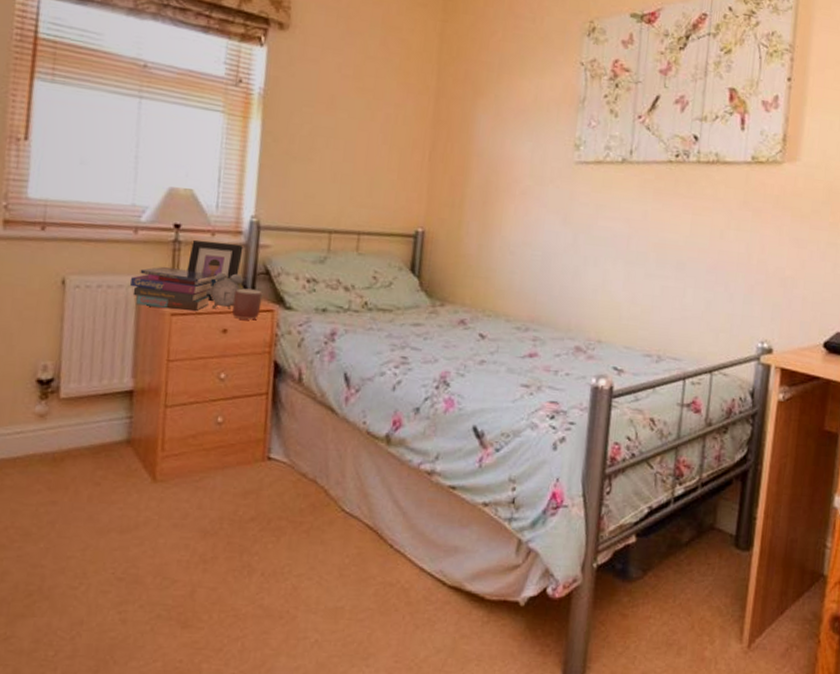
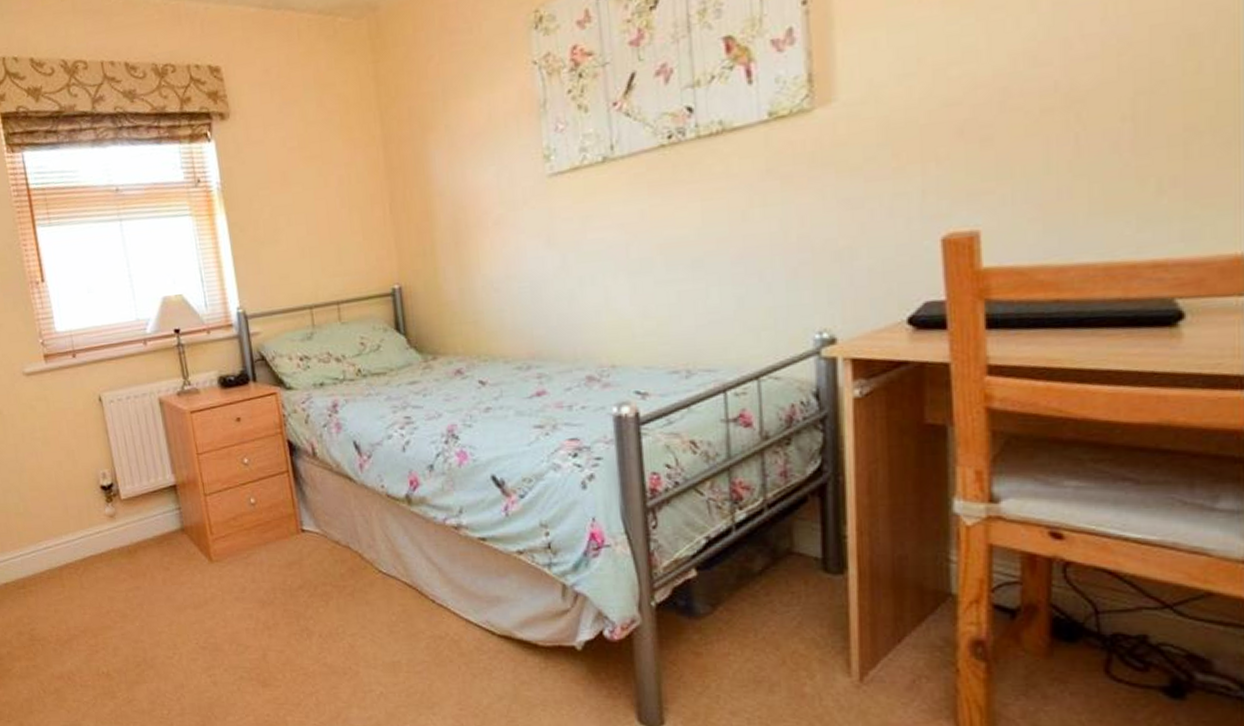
books: present [130,266,218,312] -> none [151,368,221,409]
picture frame: present [187,240,244,302] -> none [192,336,238,395]
alarm clock: present [210,273,245,310] -> none [217,365,246,401]
mug: present [231,288,263,320] -> none [238,376,265,406]

